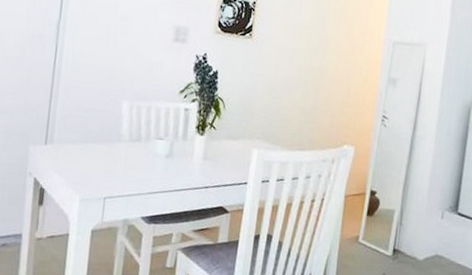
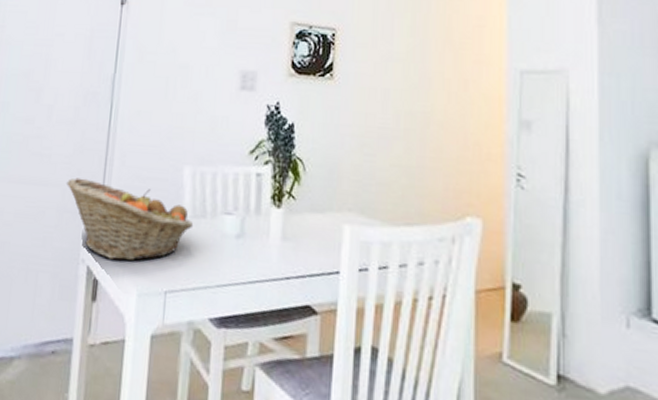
fruit basket: none [13,106,130,174] -> present [65,177,194,261]

